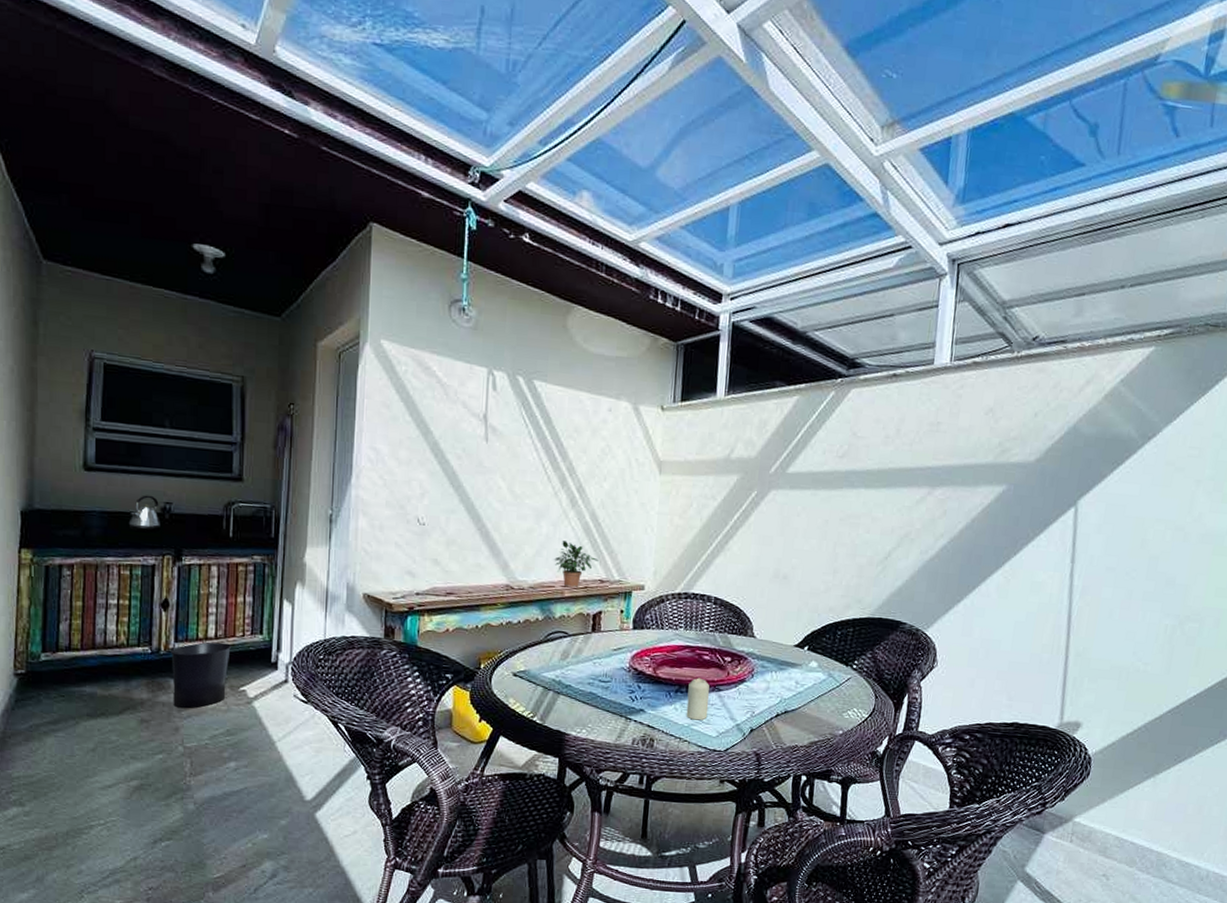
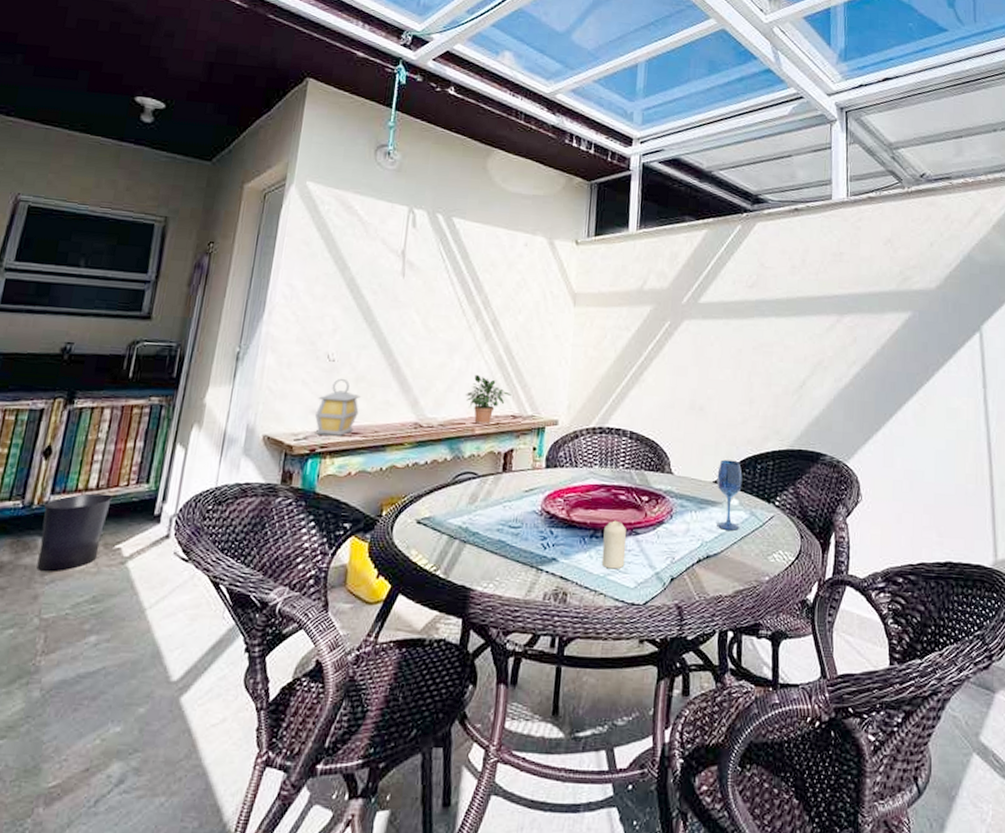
kettle: present [128,495,160,533] -> none [23,335,60,375]
lantern: none [411,541,453,596] -> present [315,378,361,436]
wineglass: none [797,625,823,690] -> present [716,459,743,531]

